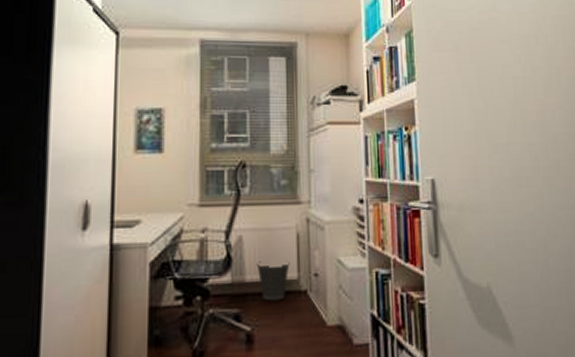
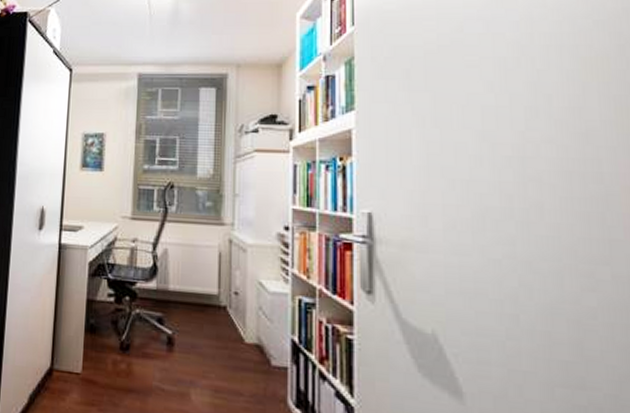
wastebasket: present [256,261,290,301] -> none [179,273,211,312]

